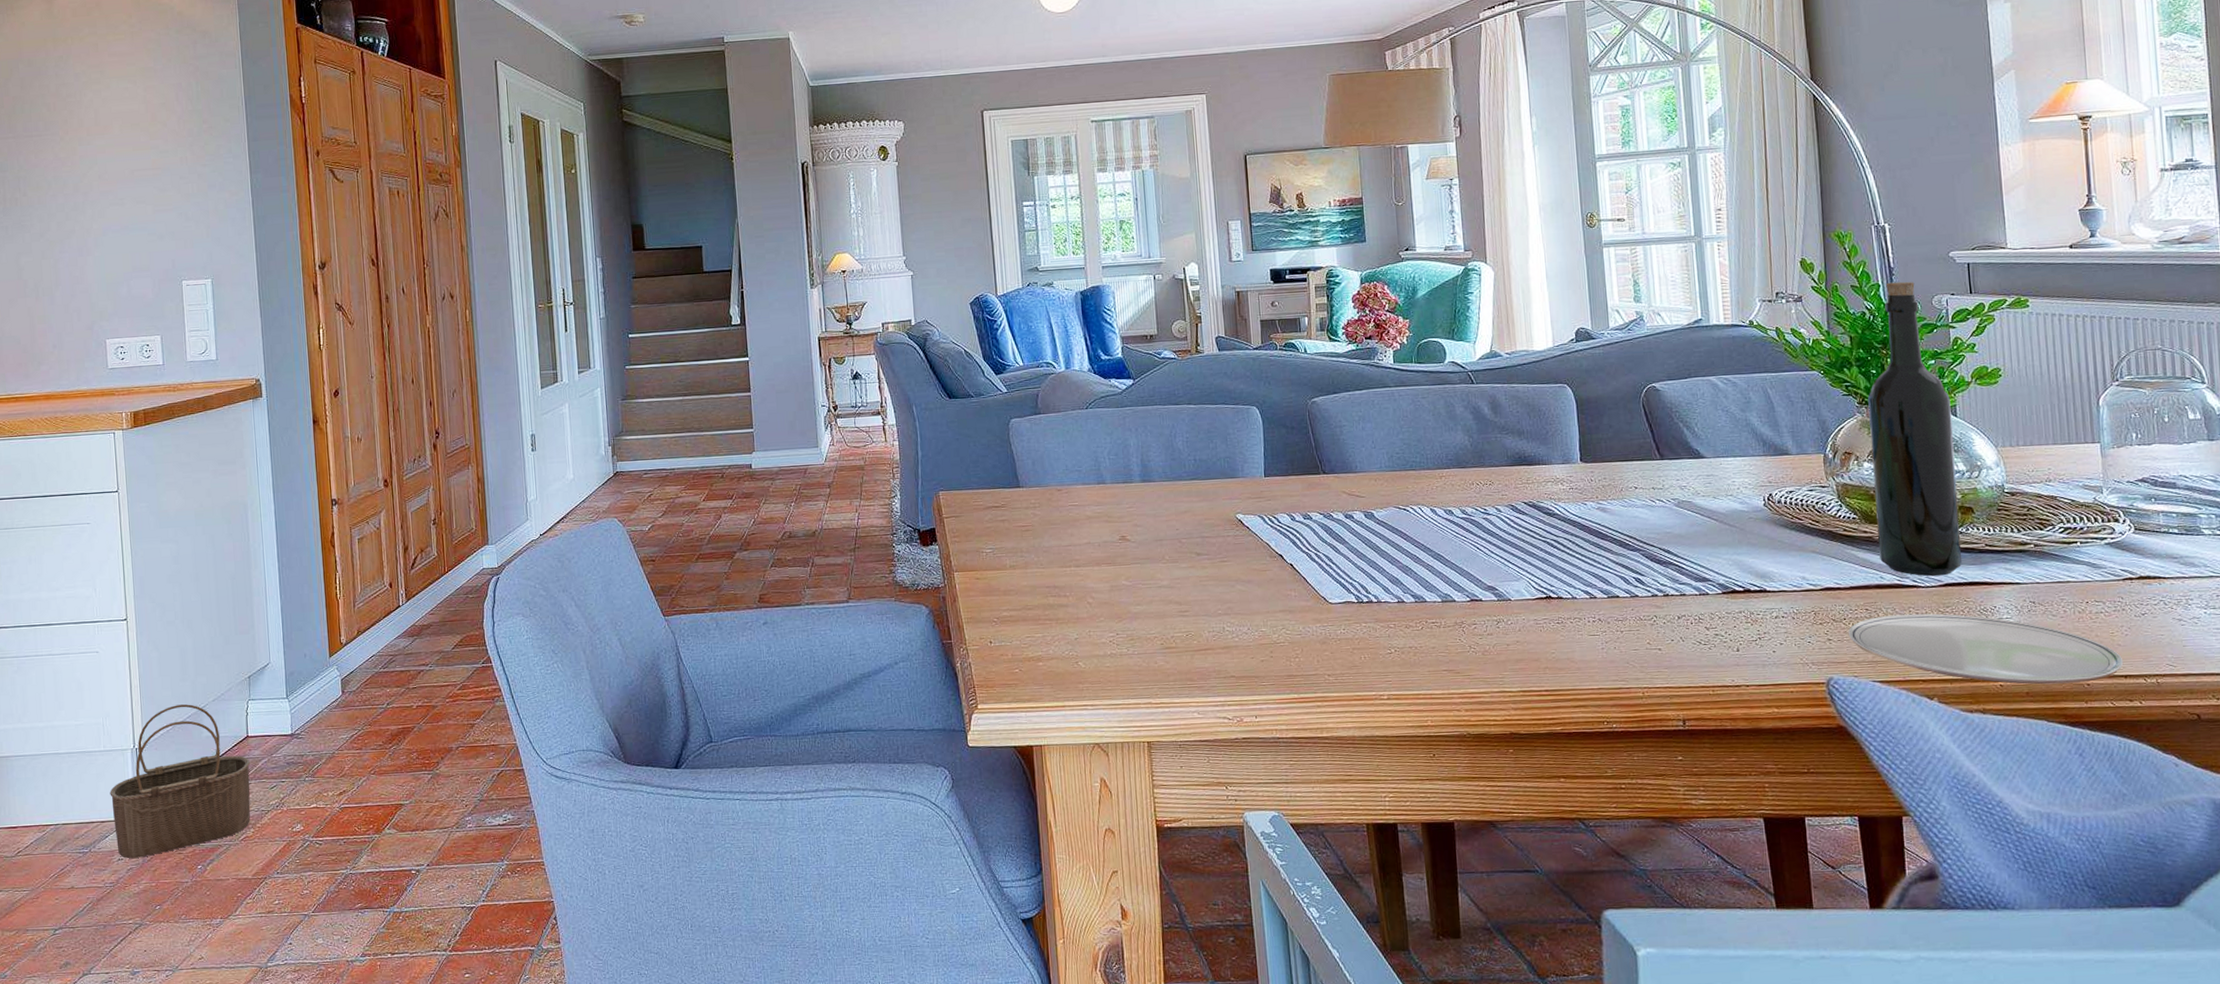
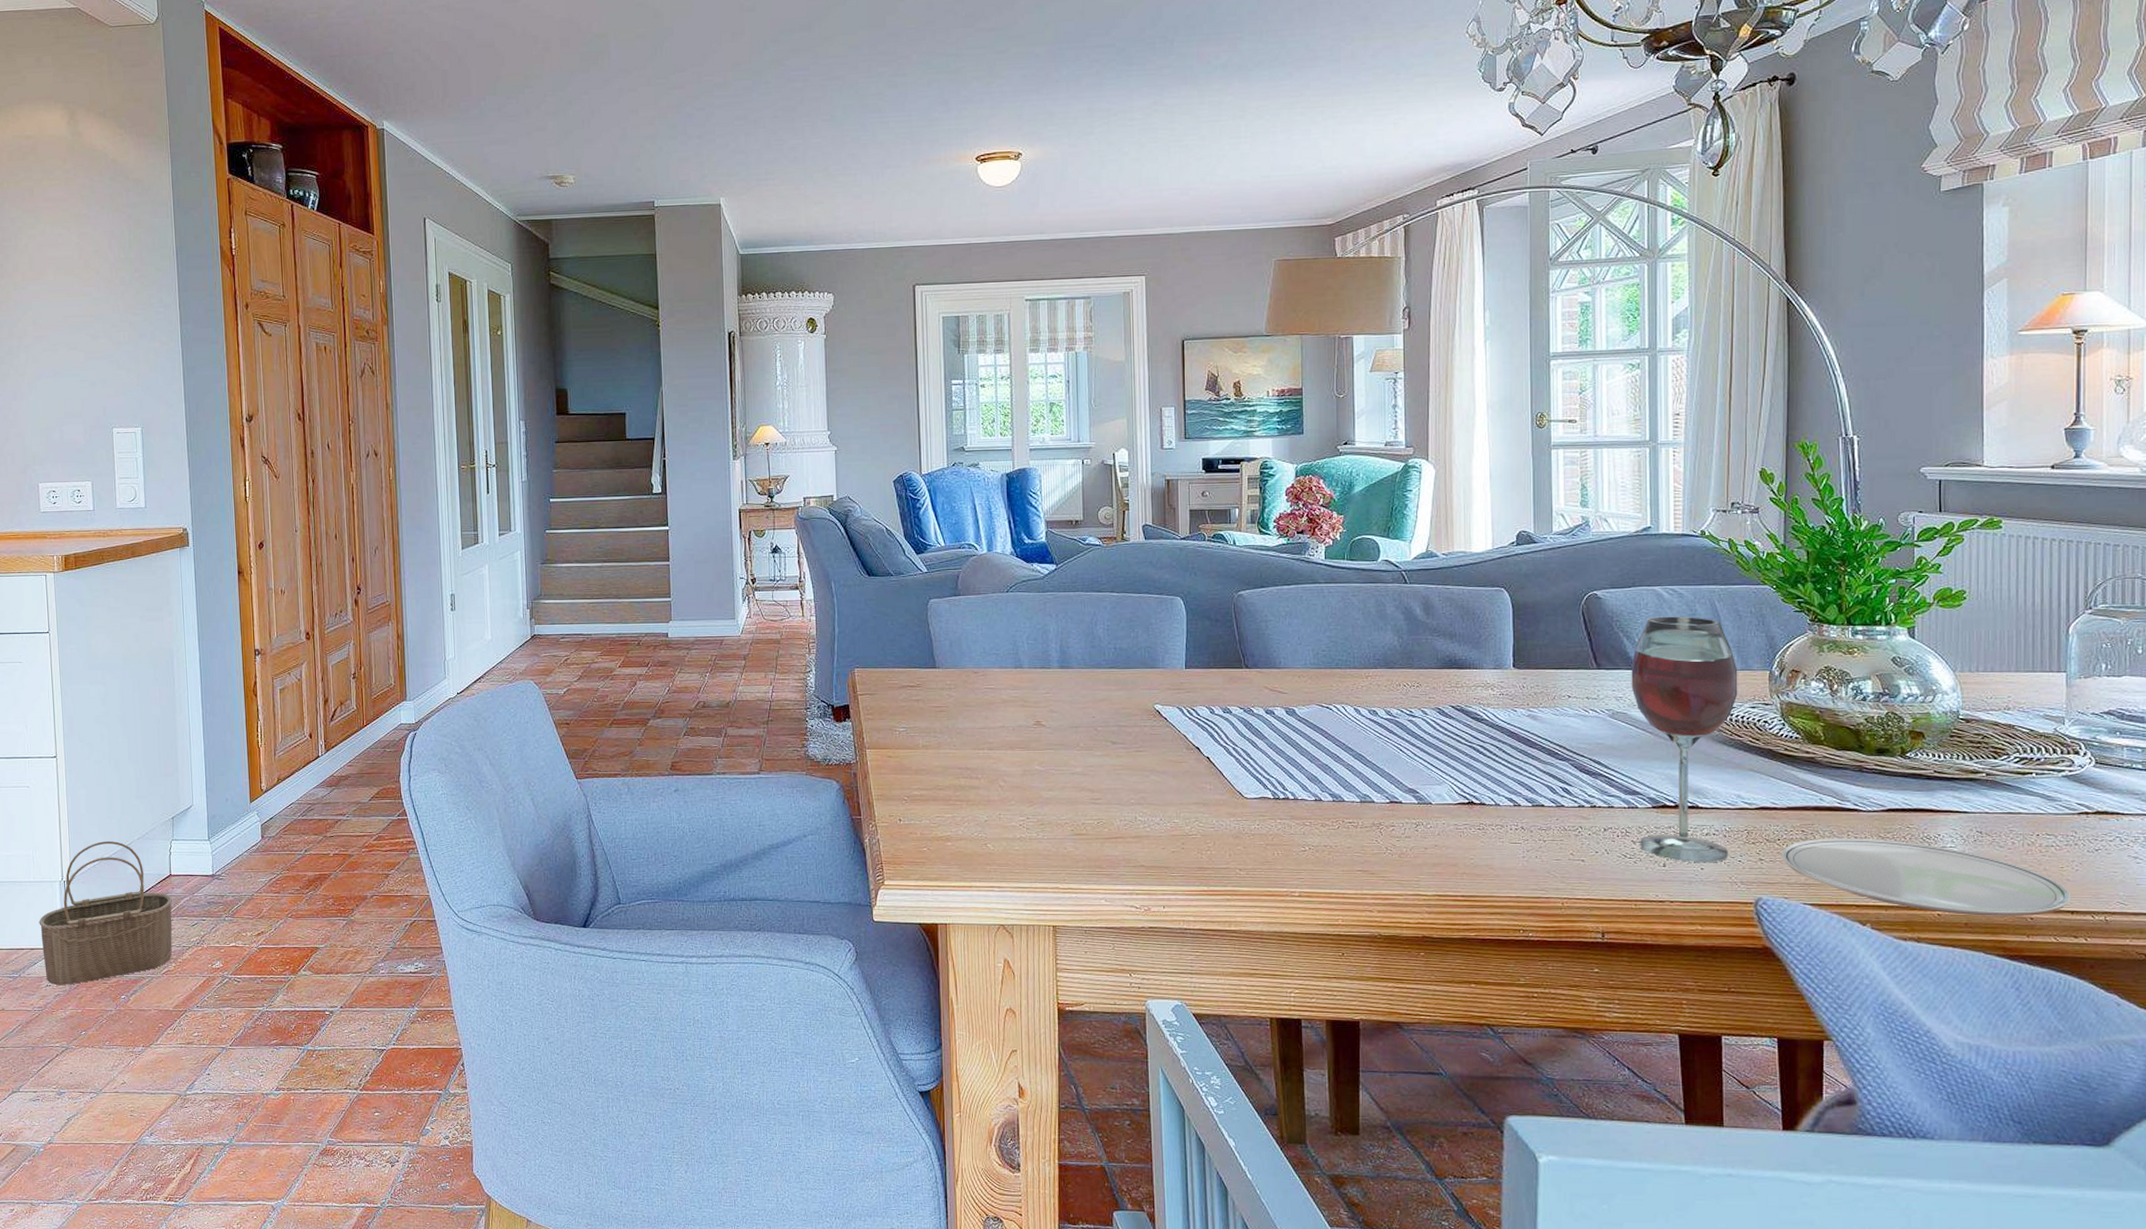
wineglass: none [1692,404,1798,646] -> present [1631,616,1738,863]
wine bottle: present [1868,281,1963,577] -> none [1820,496,1909,801]

